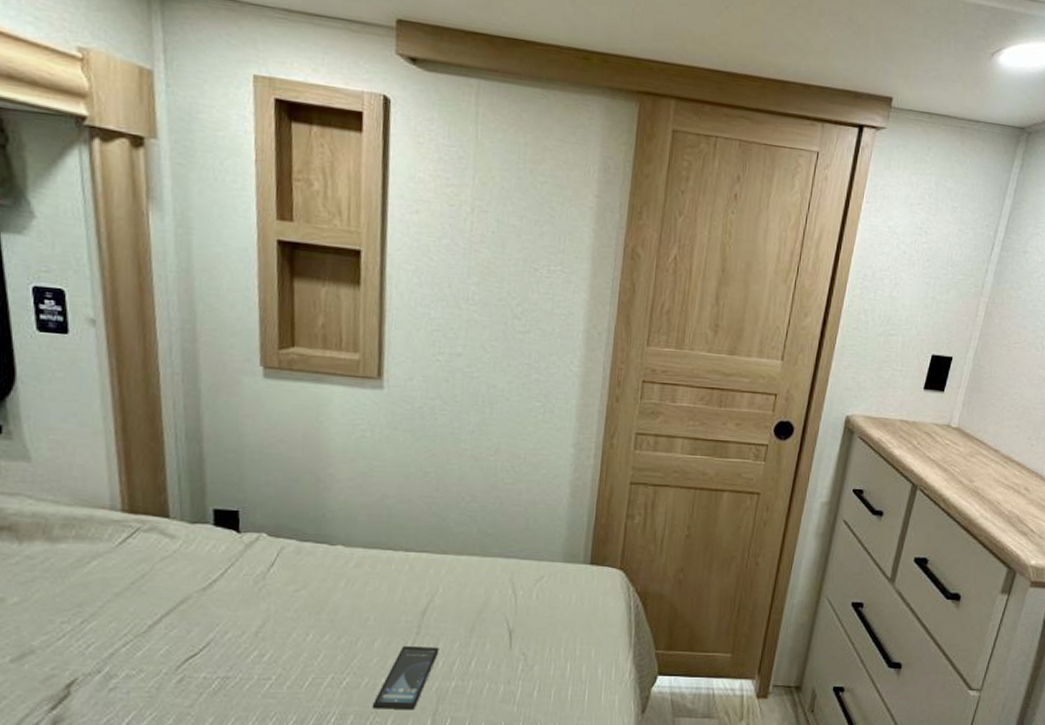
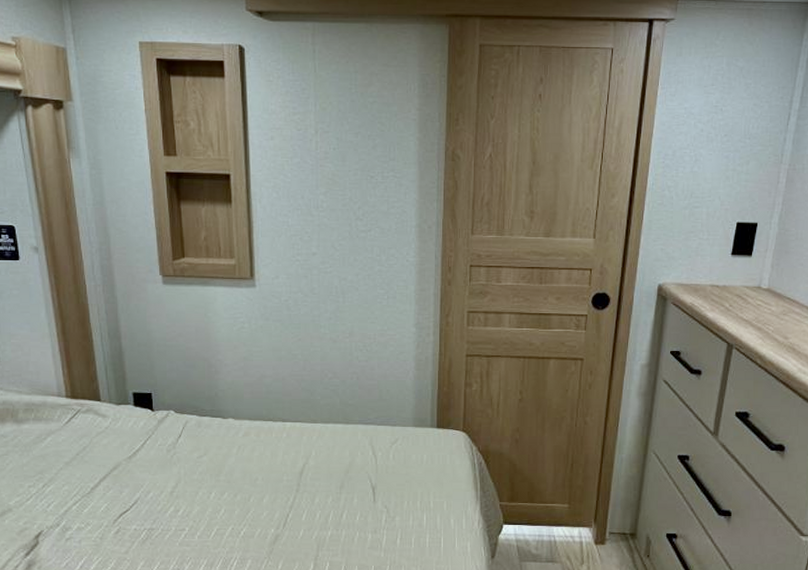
smartphone: present [372,646,439,709] -> none [265,502,316,555]

